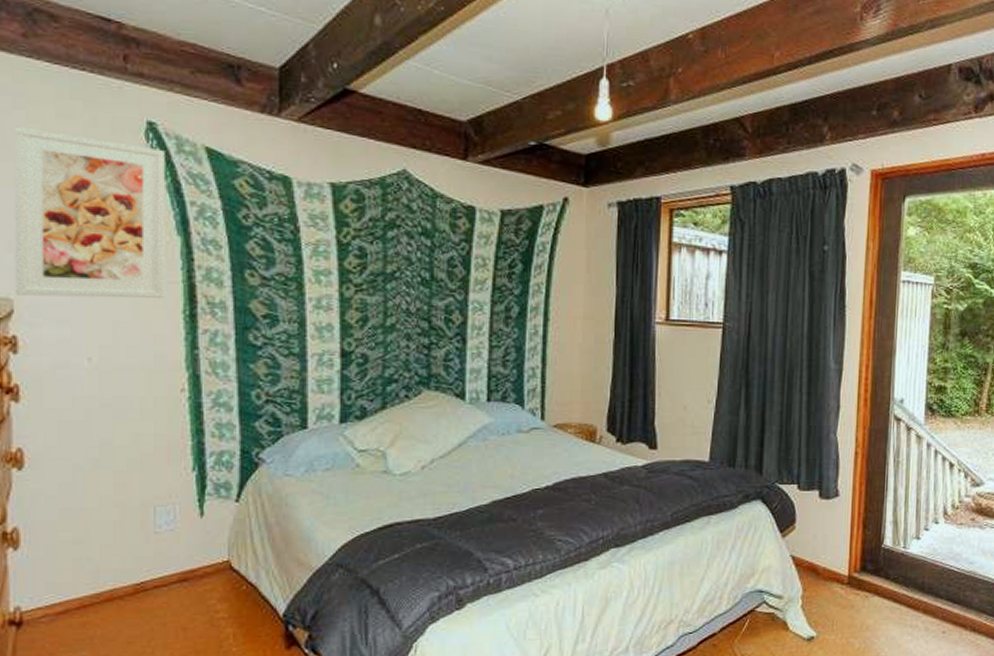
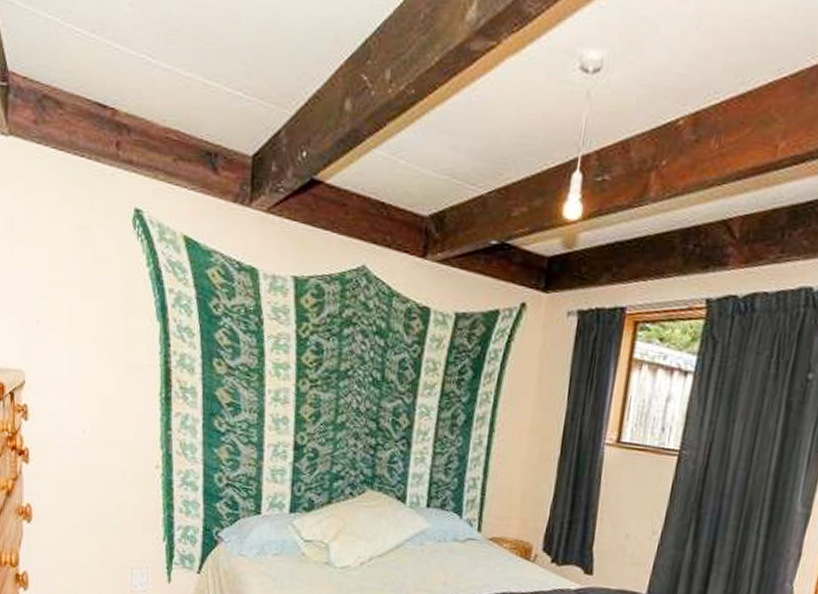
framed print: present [14,126,165,298] -> none [26,210,149,380]

